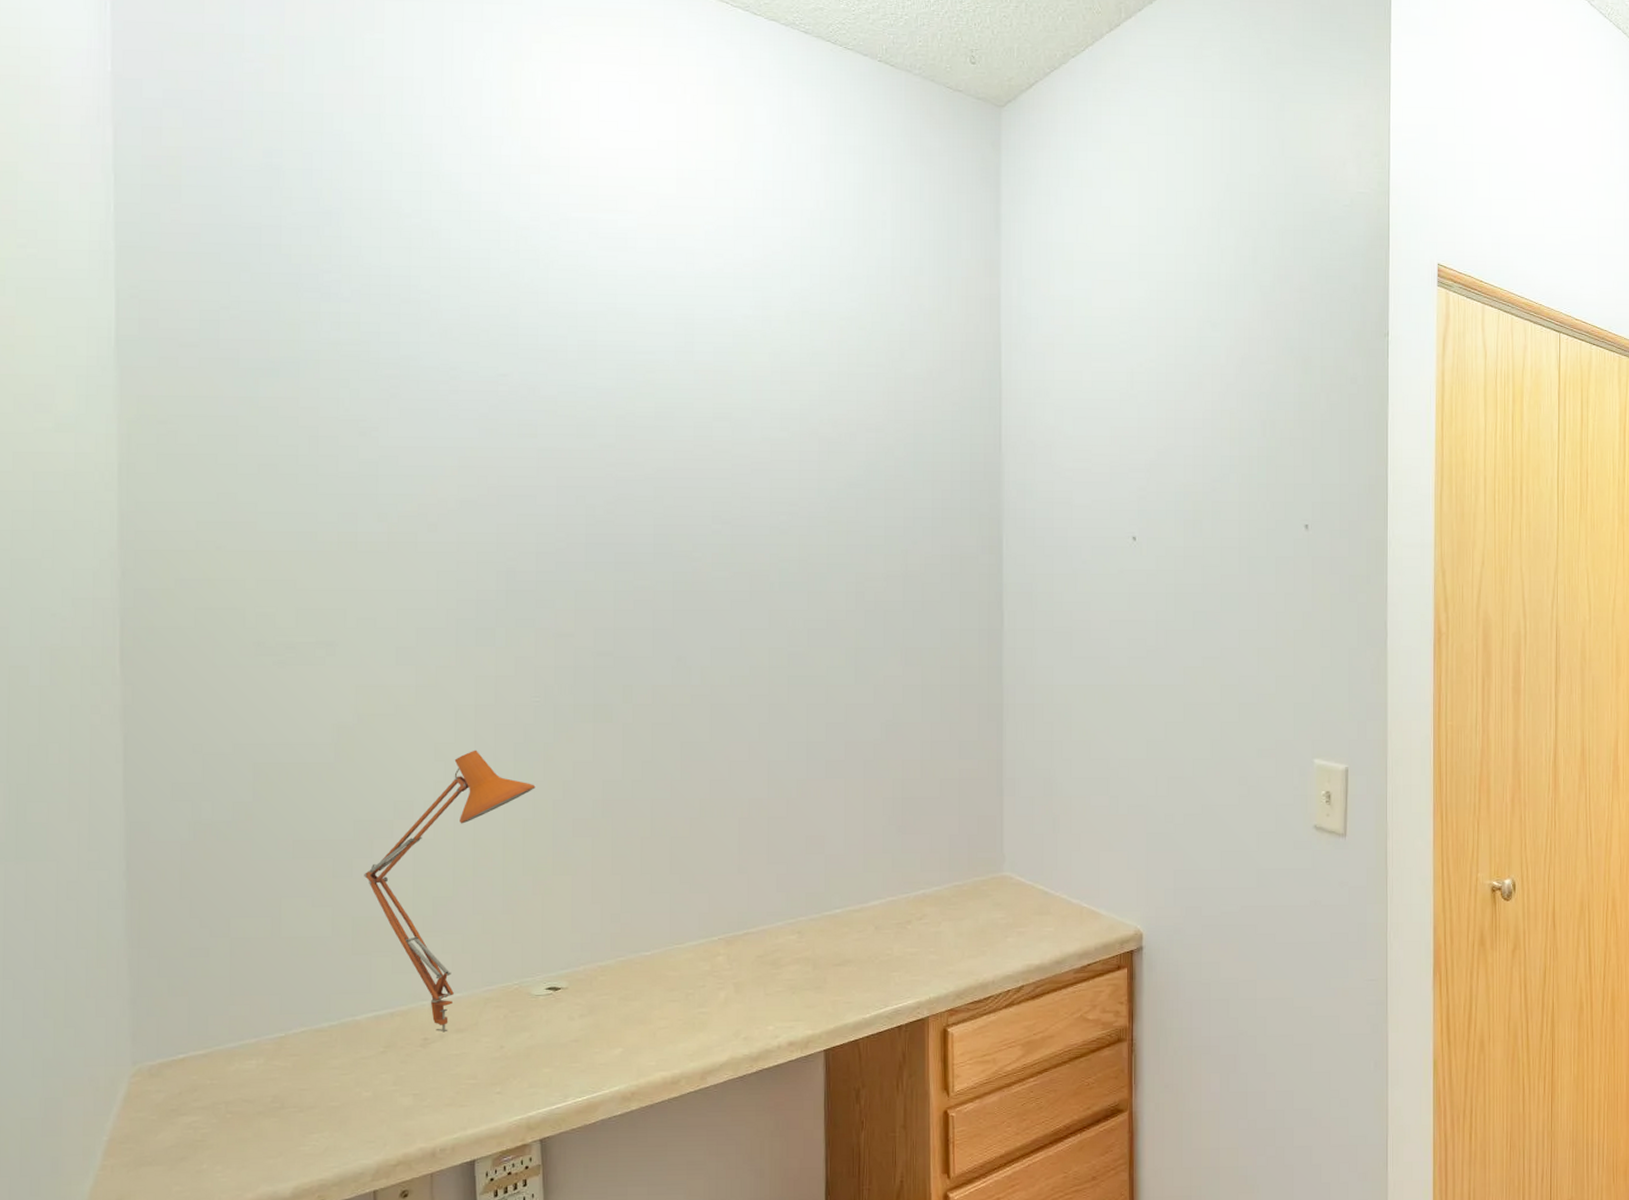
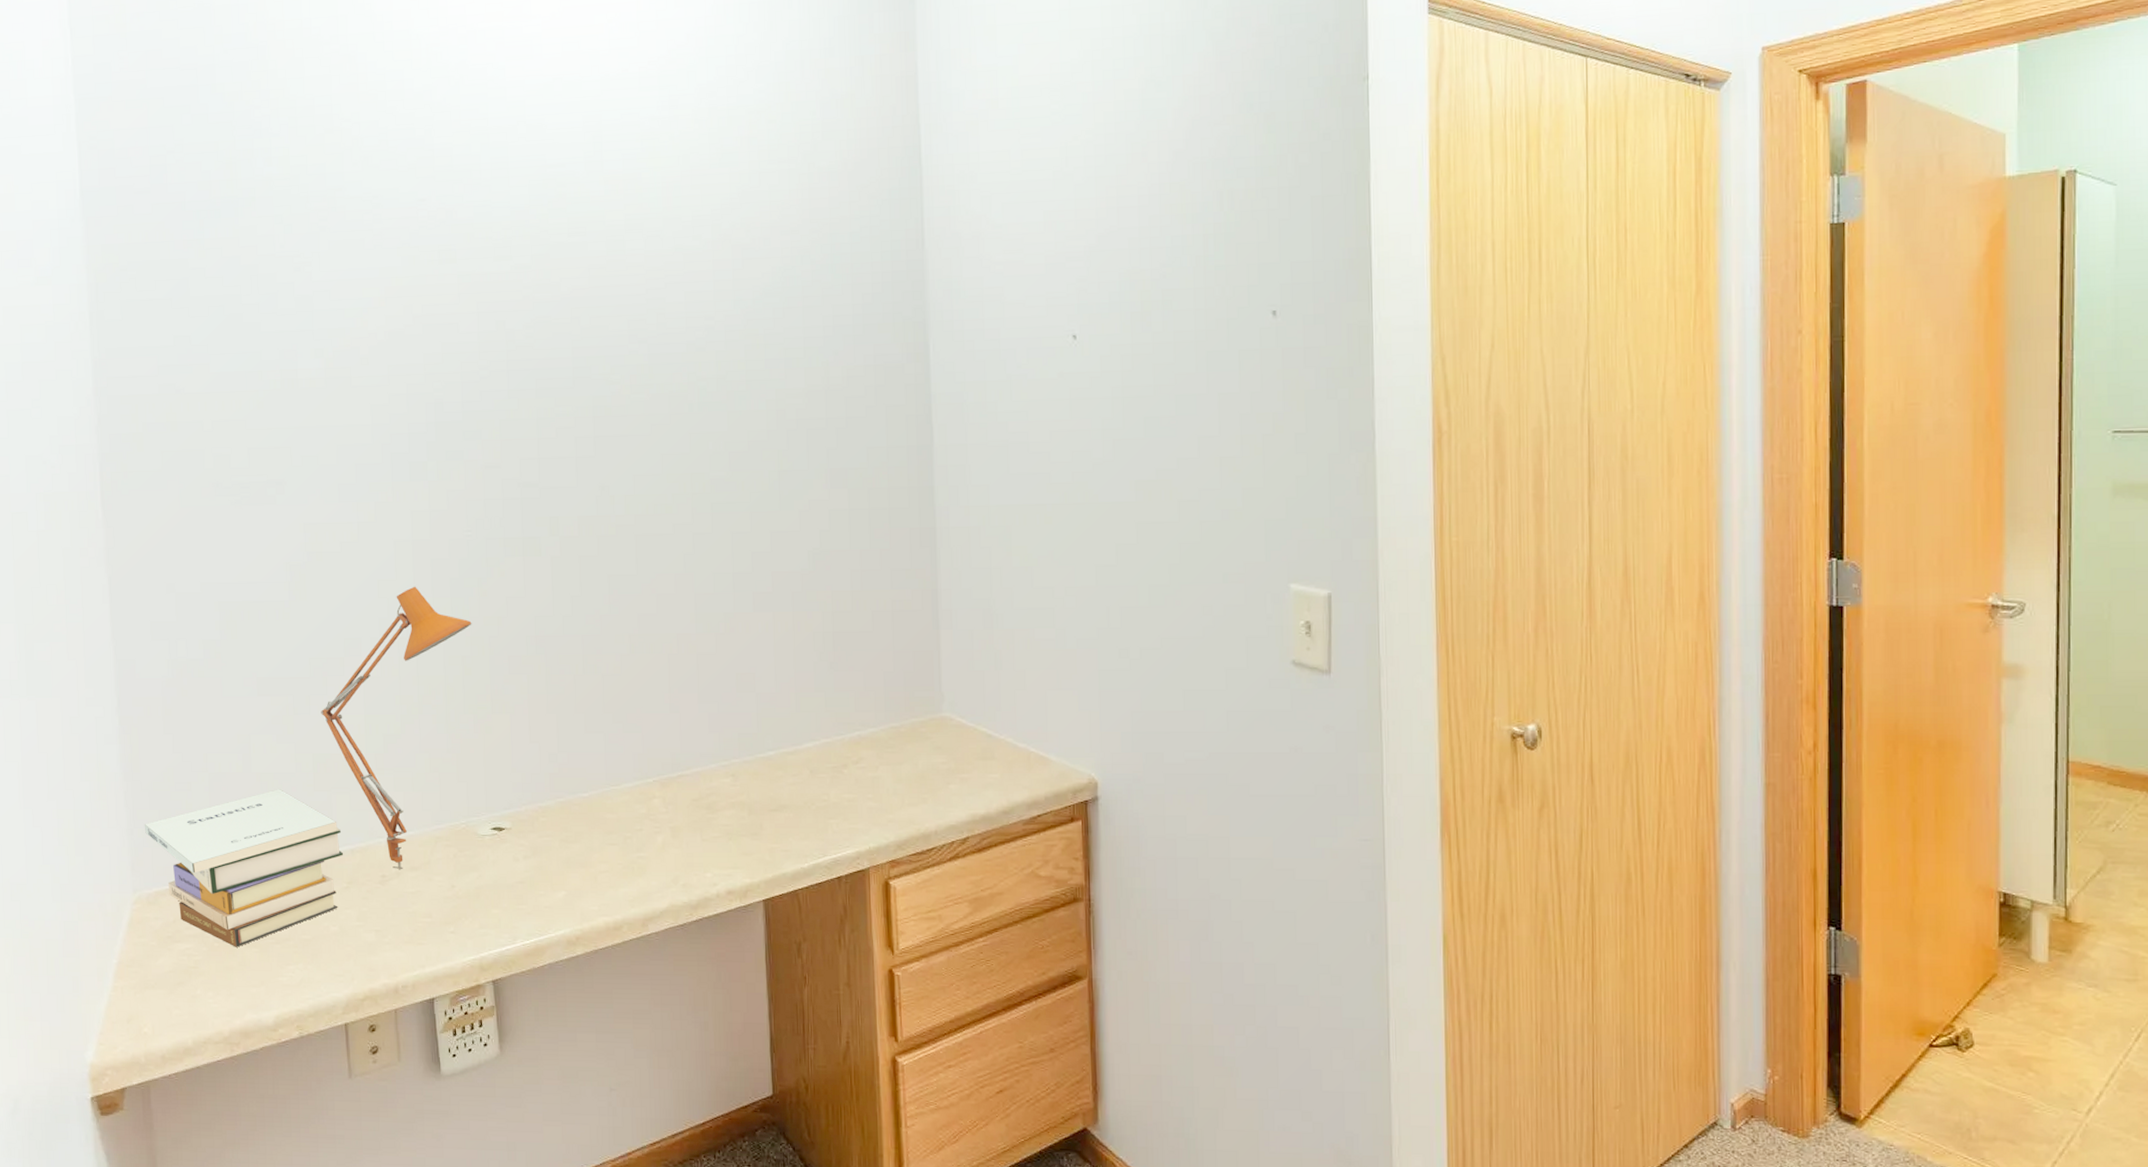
books: none [150,953,382,1118] -> present [144,789,344,947]

